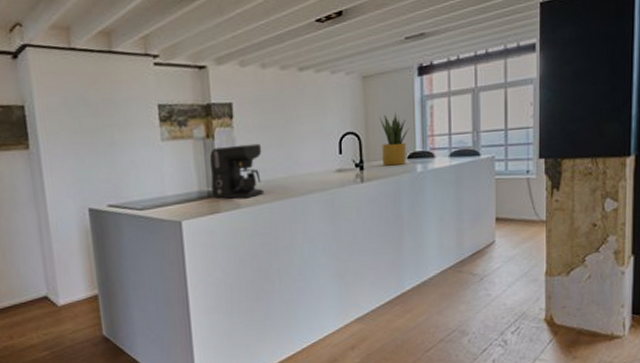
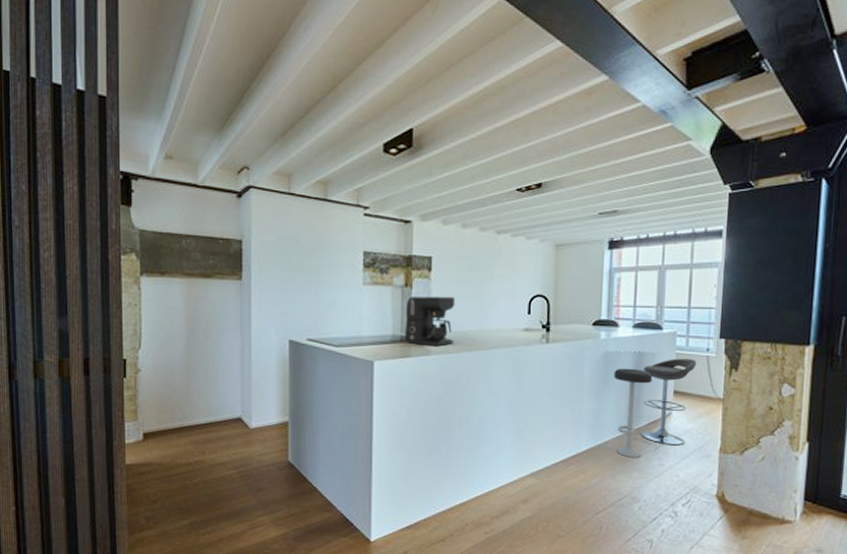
planter: present [380,112,409,166] -> none [568,280,596,330]
bar stool: none [433,199,473,292] -> present [614,368,653,459]
bar stool: none [464,183,517,275] -> present [640,359,697,446]

